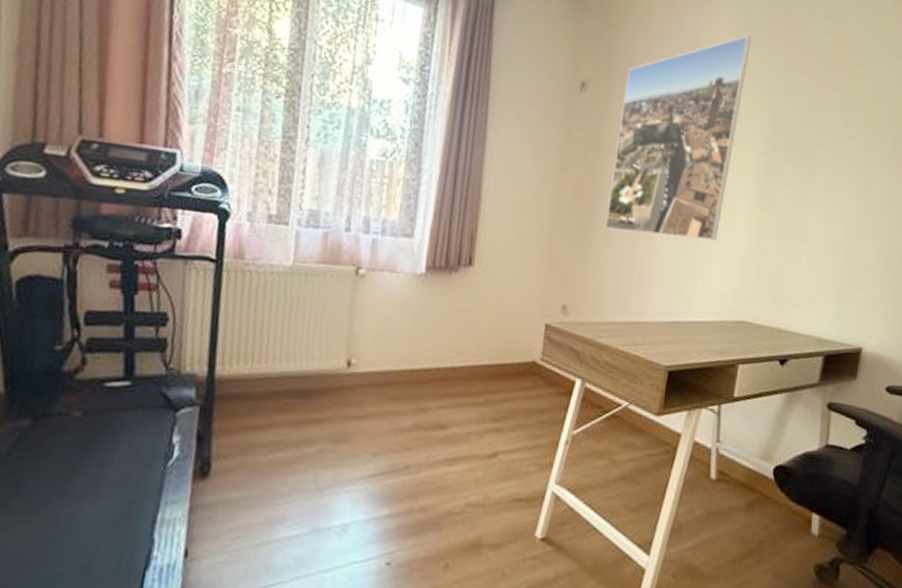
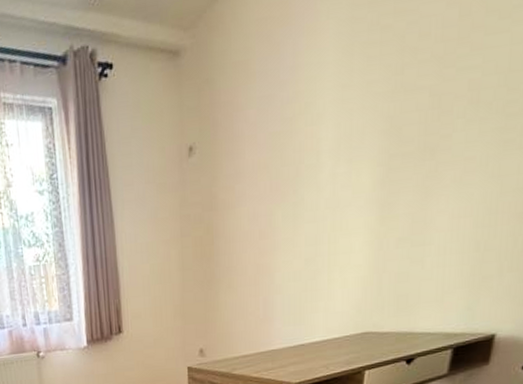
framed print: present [604,35,751,240] -> none [227,41,359,278]

